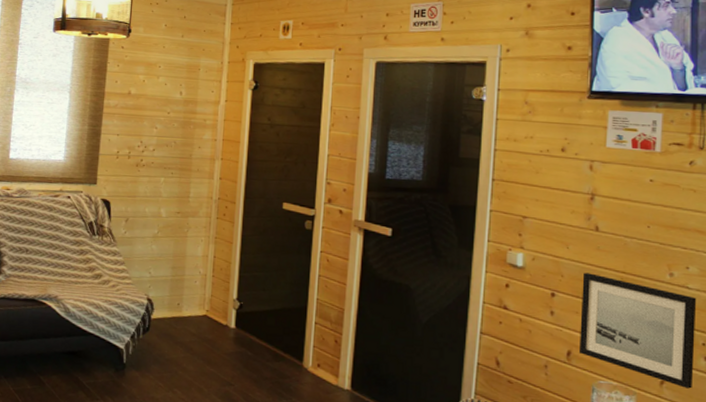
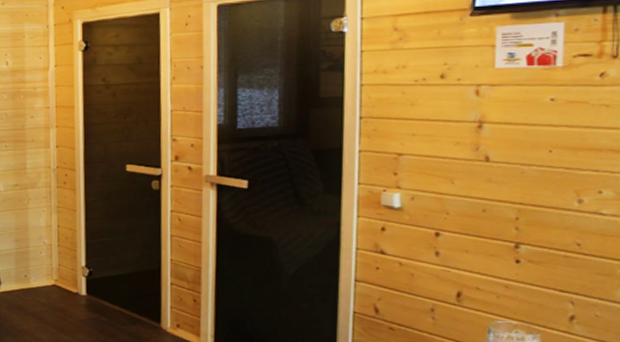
wall art: present [578,272,697,389] -> none [470,208,613,323]

